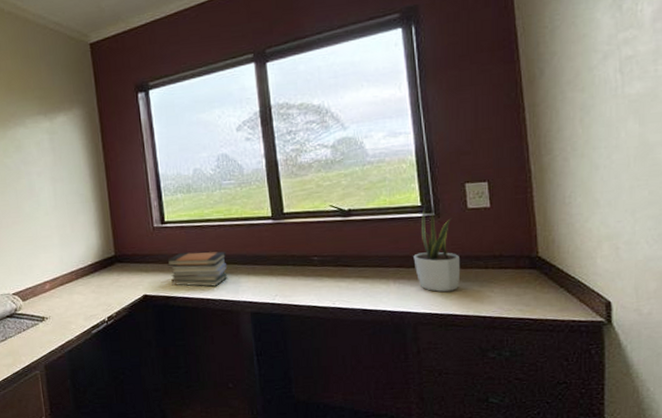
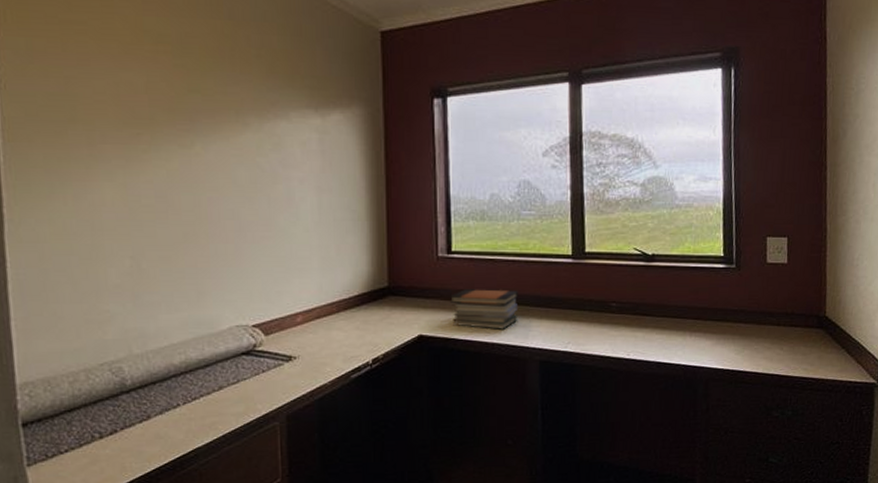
potted plant: present [413,206,461,293] -> none [711,257,756,348]

